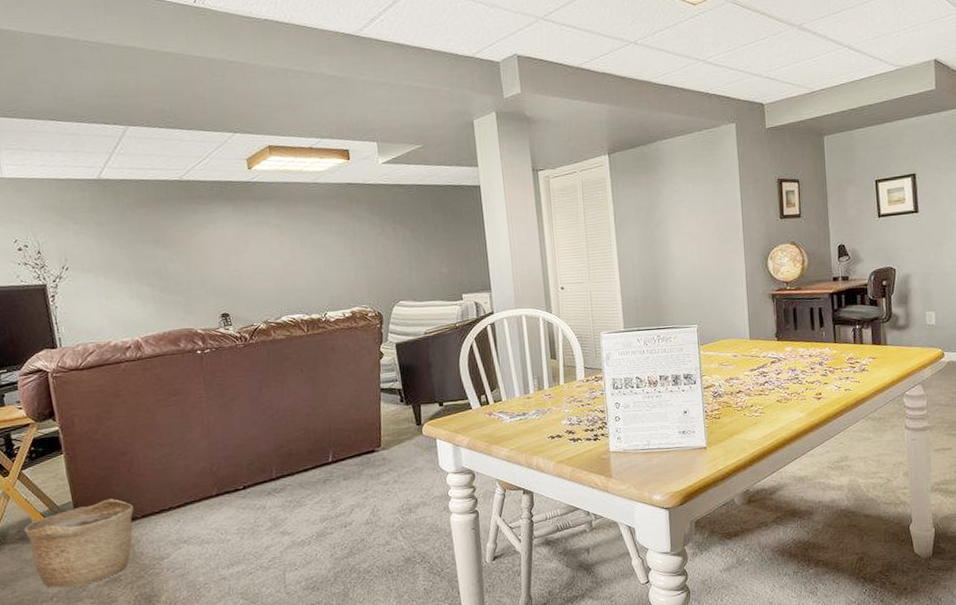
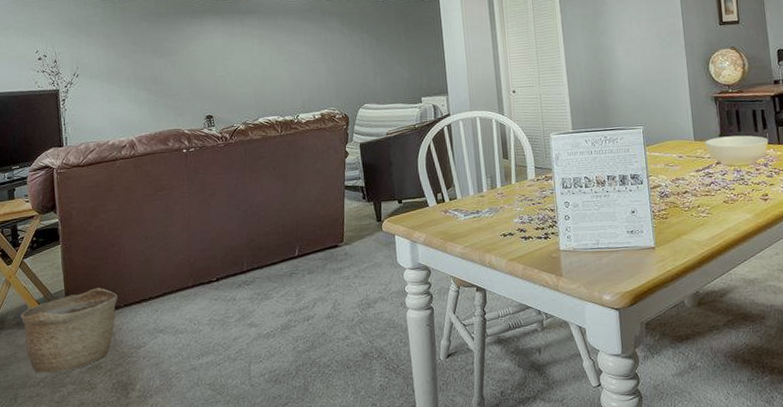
bowl: none [760,333,825,366] -> present [704,135,769,167]

